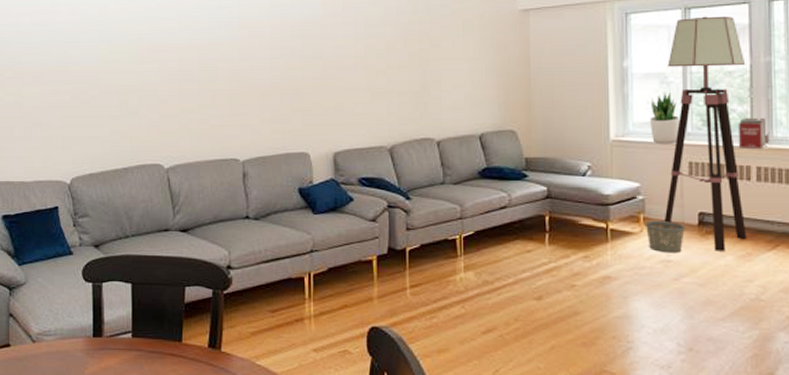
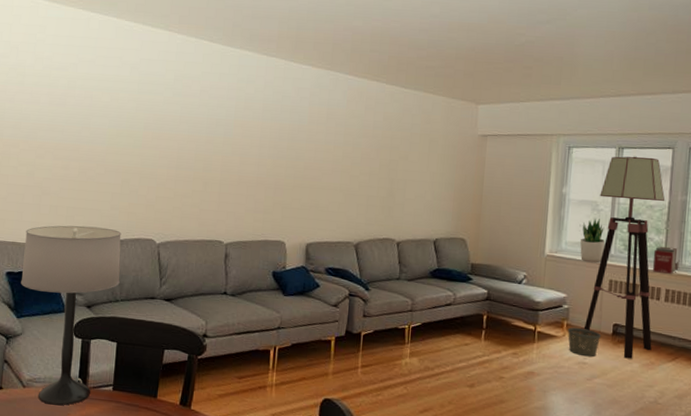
table lamp: none [19,156,128,360] -> present [21,225,122,406]

